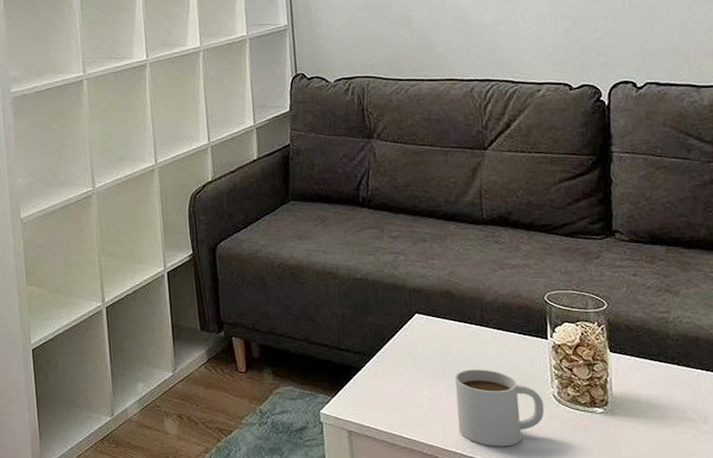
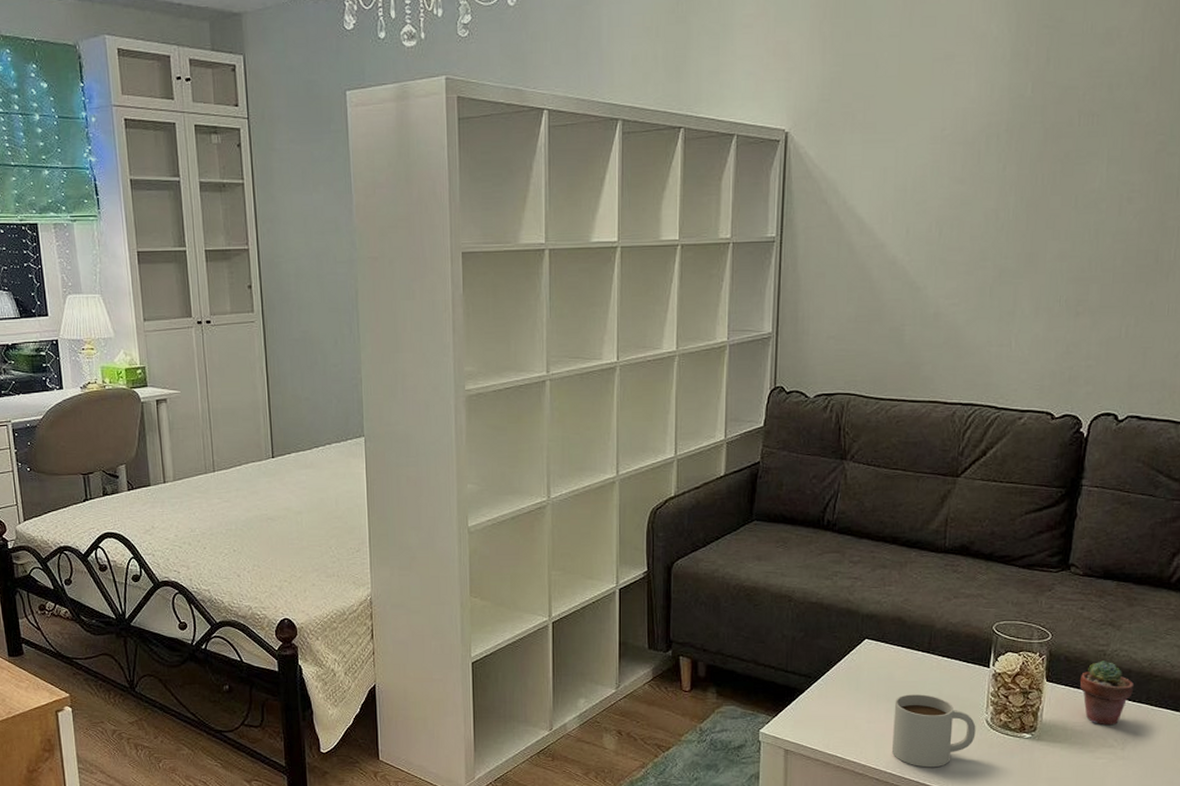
potted succulent: none [645,328,705,398] -> present [1079,660,1135,726]

